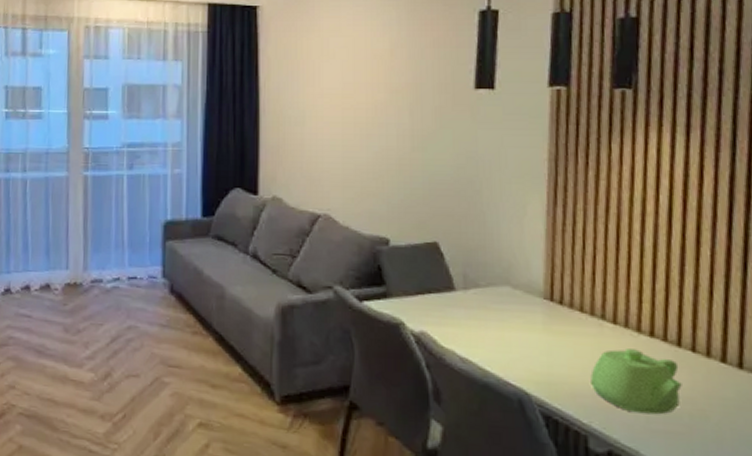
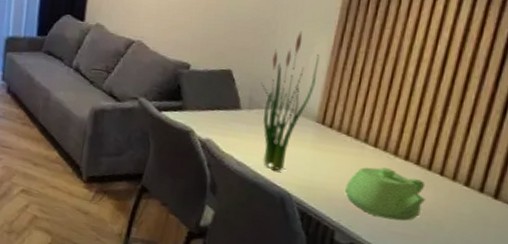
plant: none [474,189,536,364] -> present [261,31,320,171]

